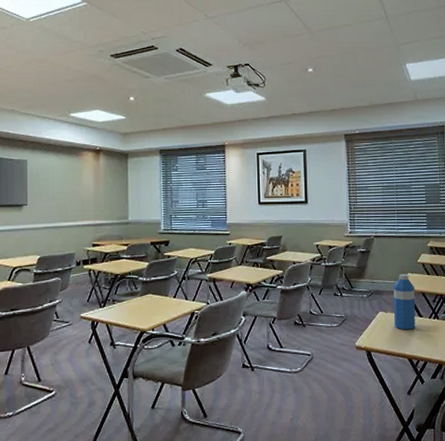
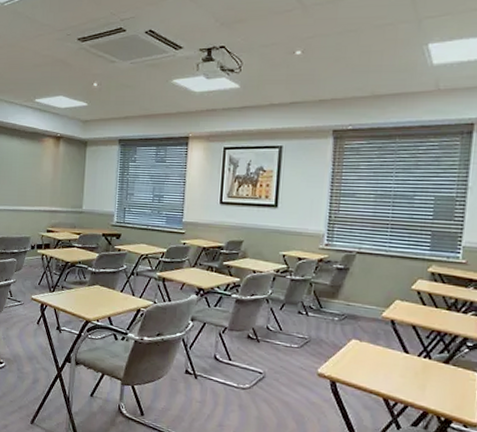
water bottle: present [393,274,416,330] -> none [369,299,404,366]

